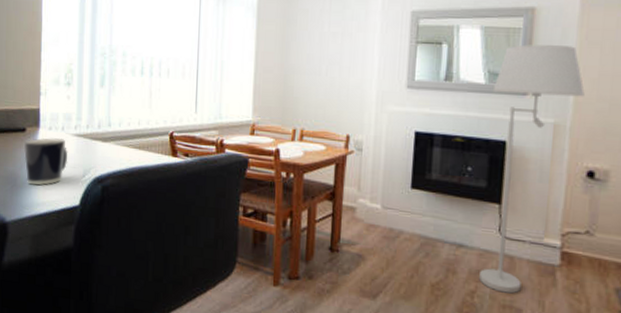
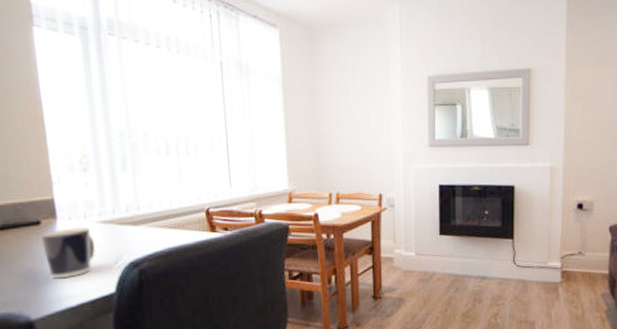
floor lamp: present [479,44,585,294] -> none [500,101,572,311]

